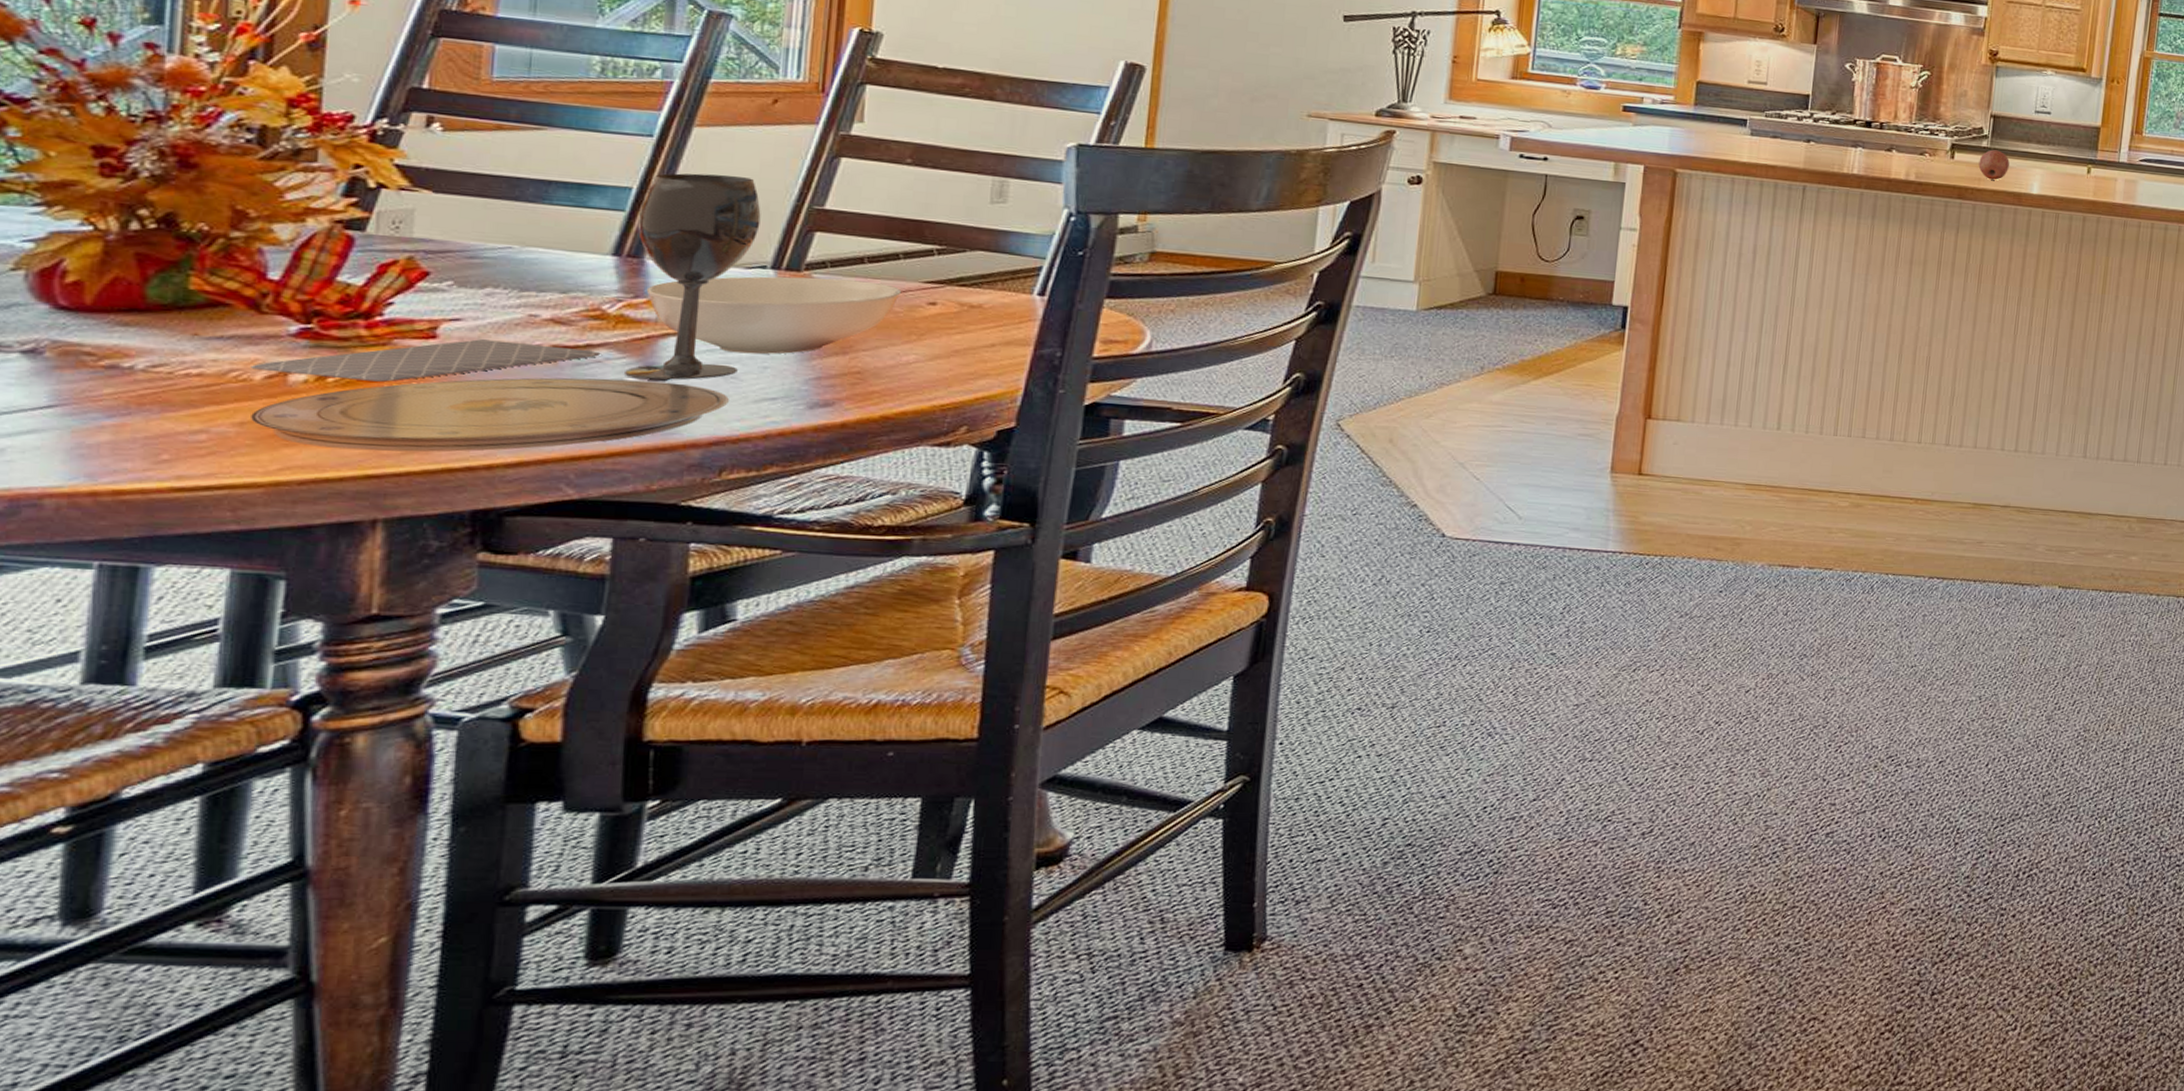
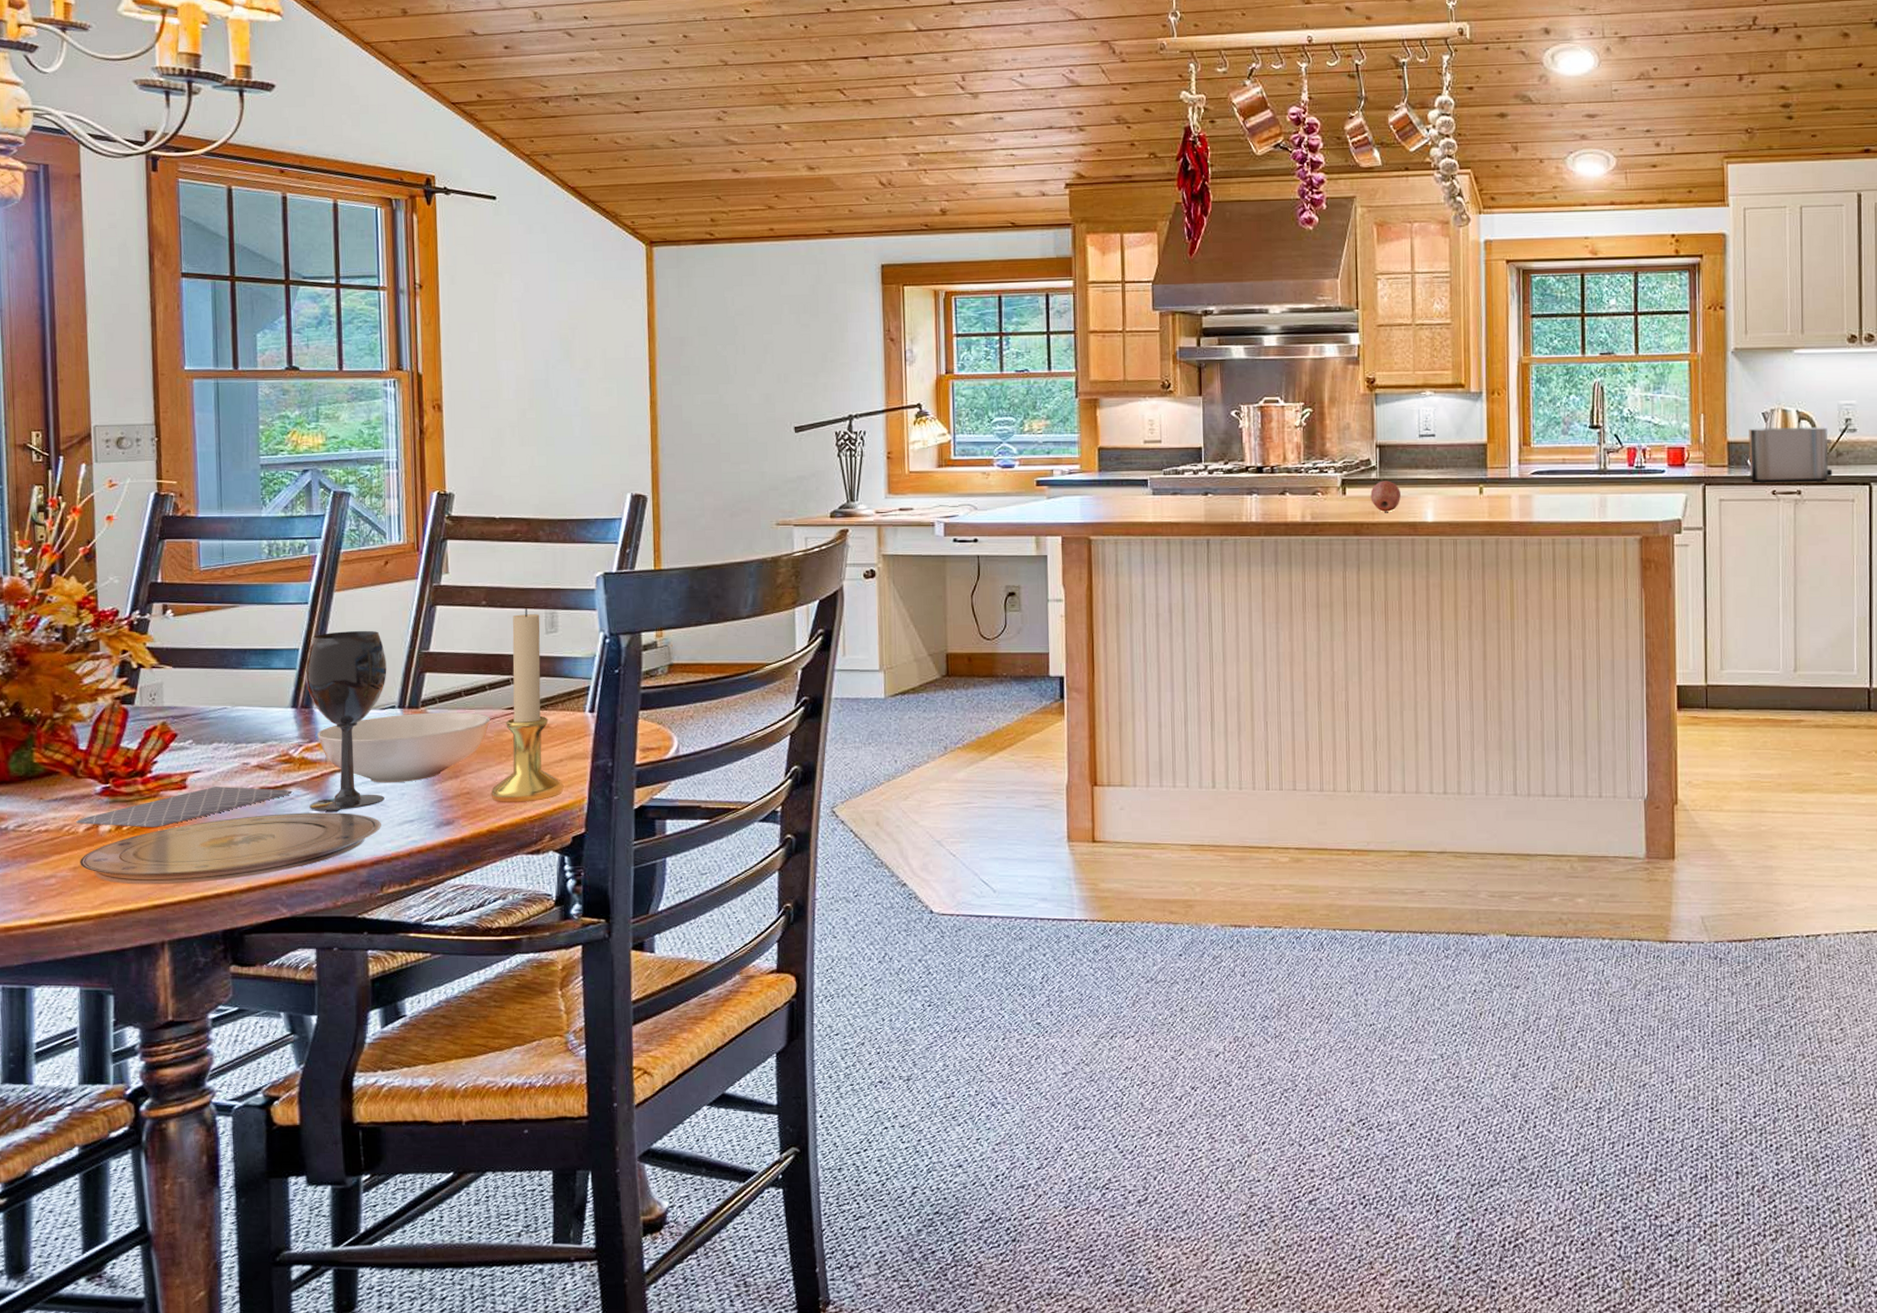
candle holder: none [890,172,993,389] -> present [491,608,564,803]

